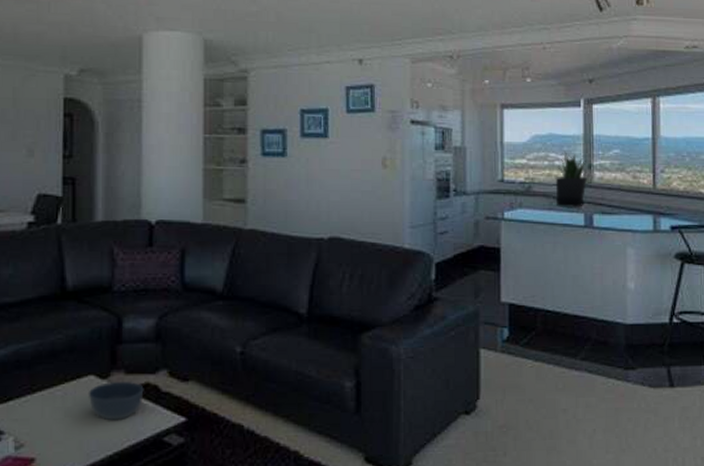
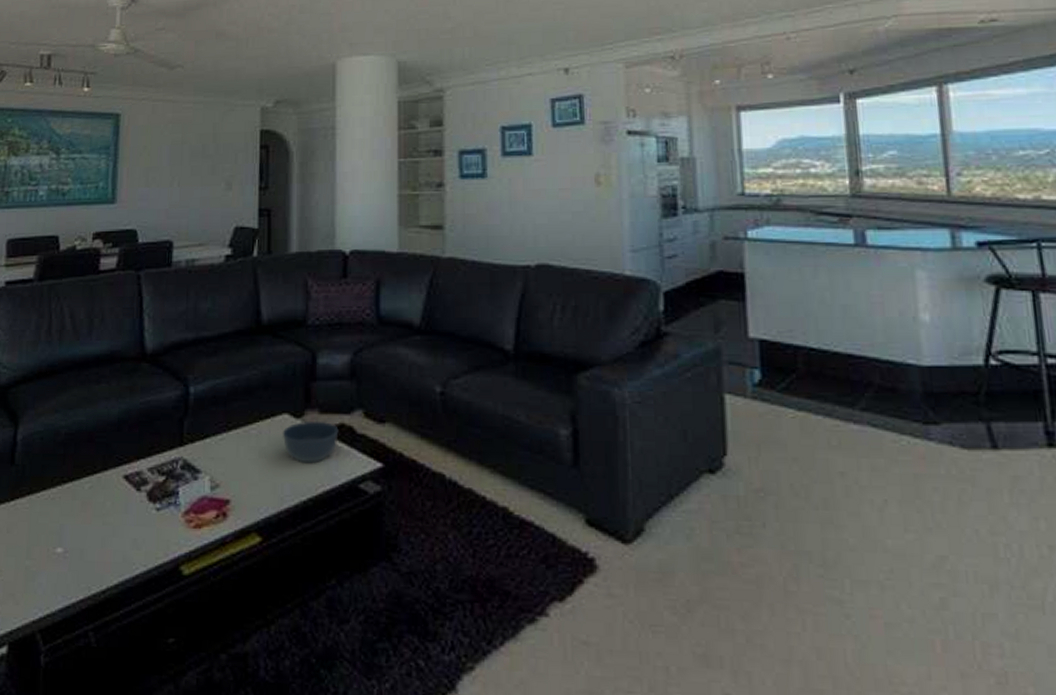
planter: present [555,152,588,209] -> none [811,156,856,224]

